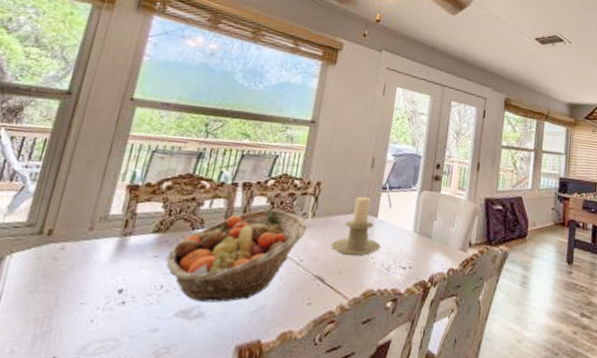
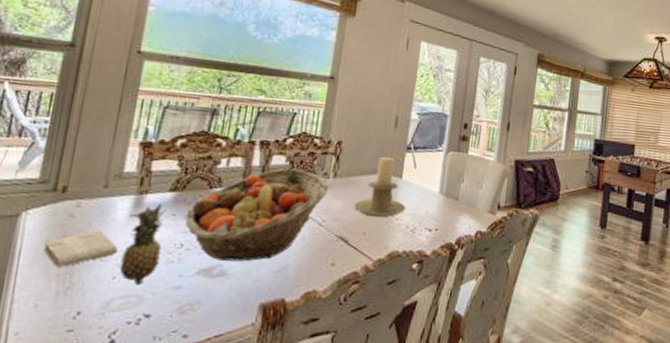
washcloth: none [24,272,98,311] -> present [43,229,118,267]
fruit: none [98,246,149,329] -> present [119,204,166,285]

